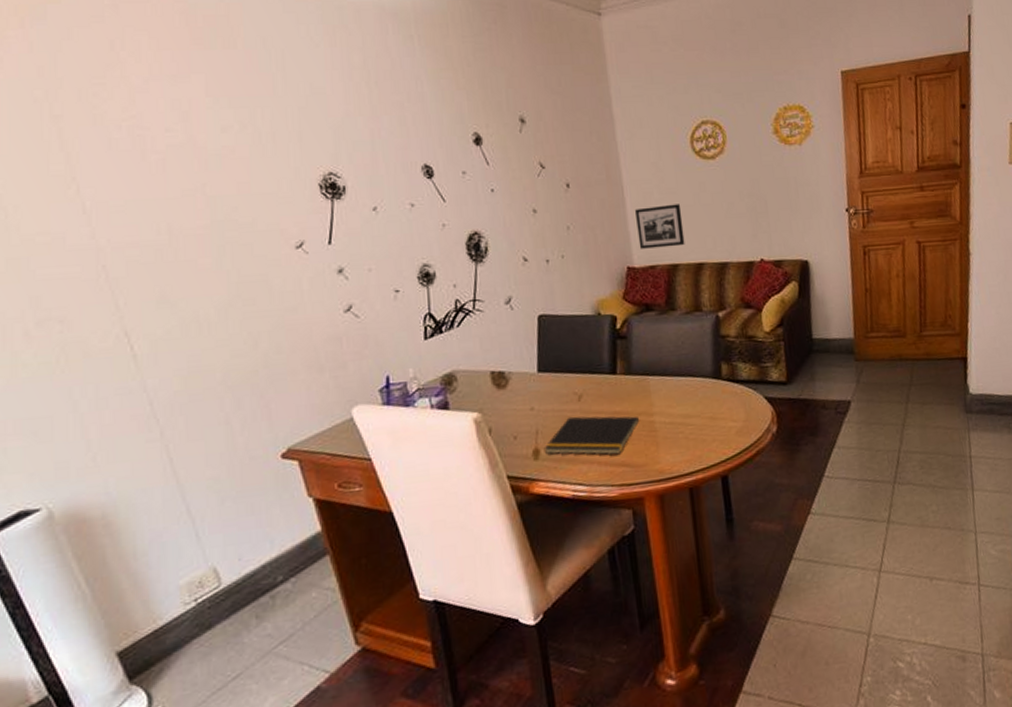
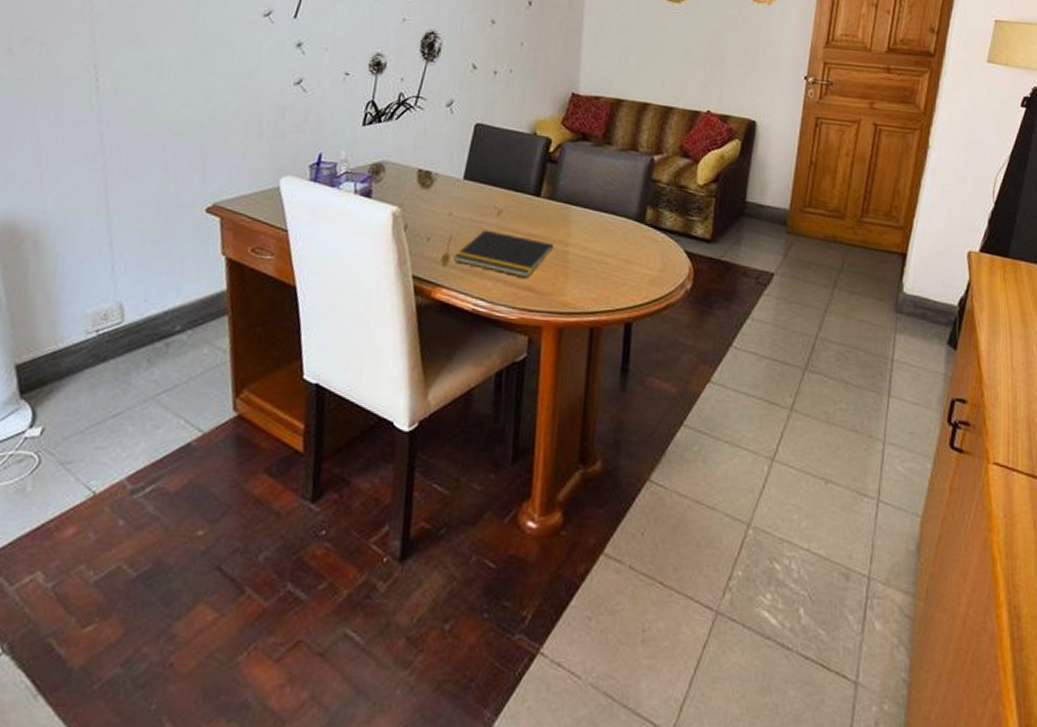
picture frame: present [635,204,685,249] -> none [588,38,637,83]

